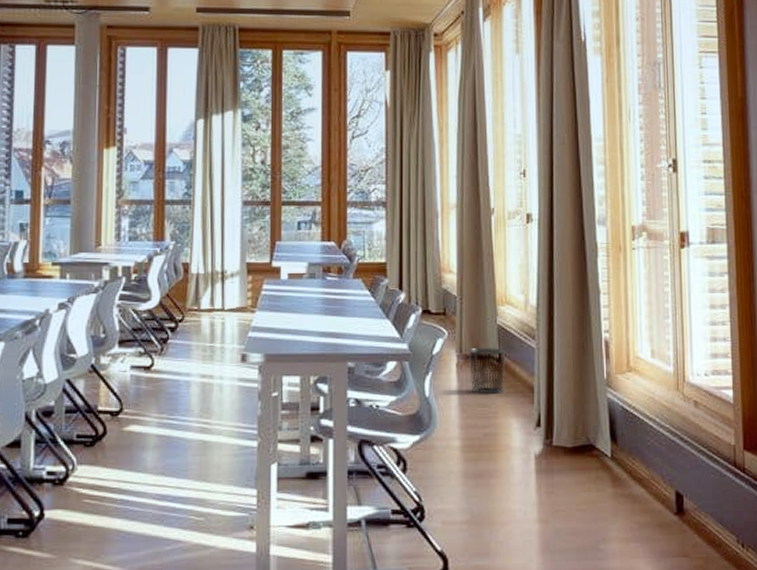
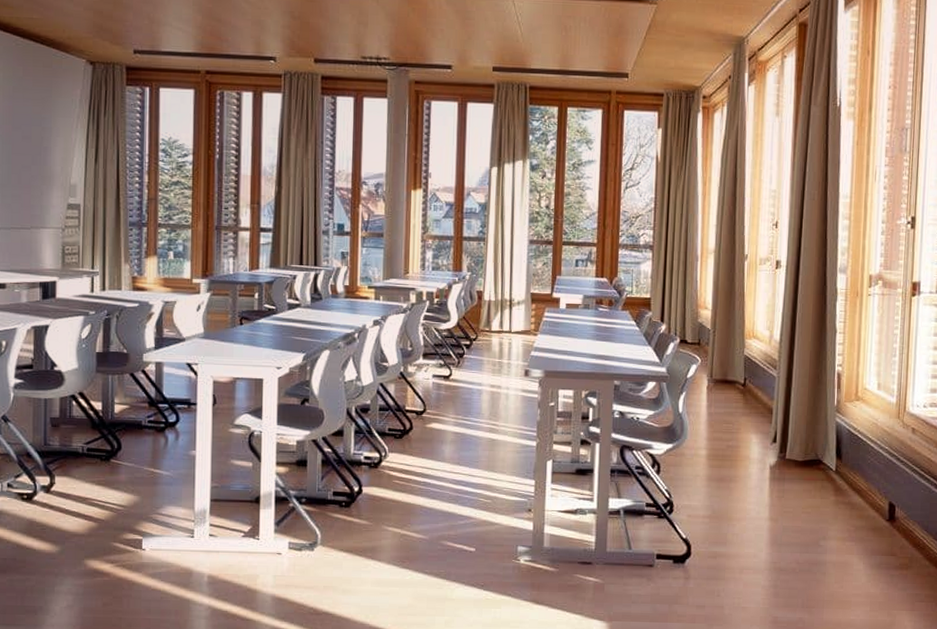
waste bin: present [468,347,506,394] -> none [717,373,751,413]

